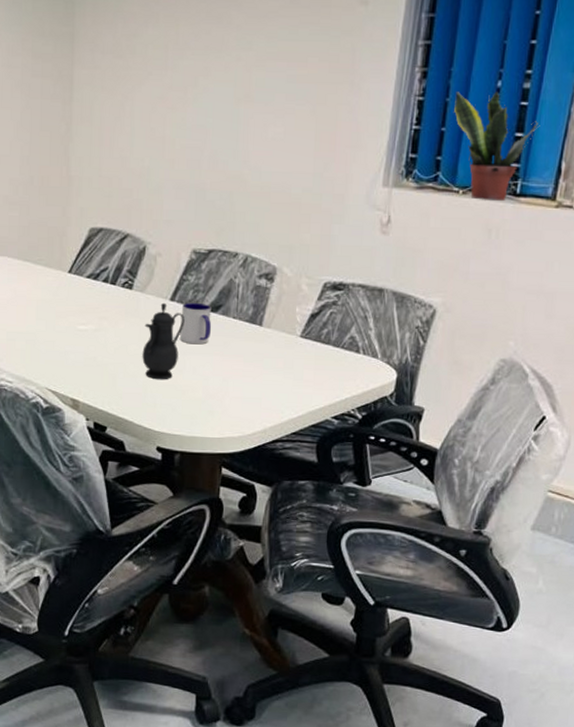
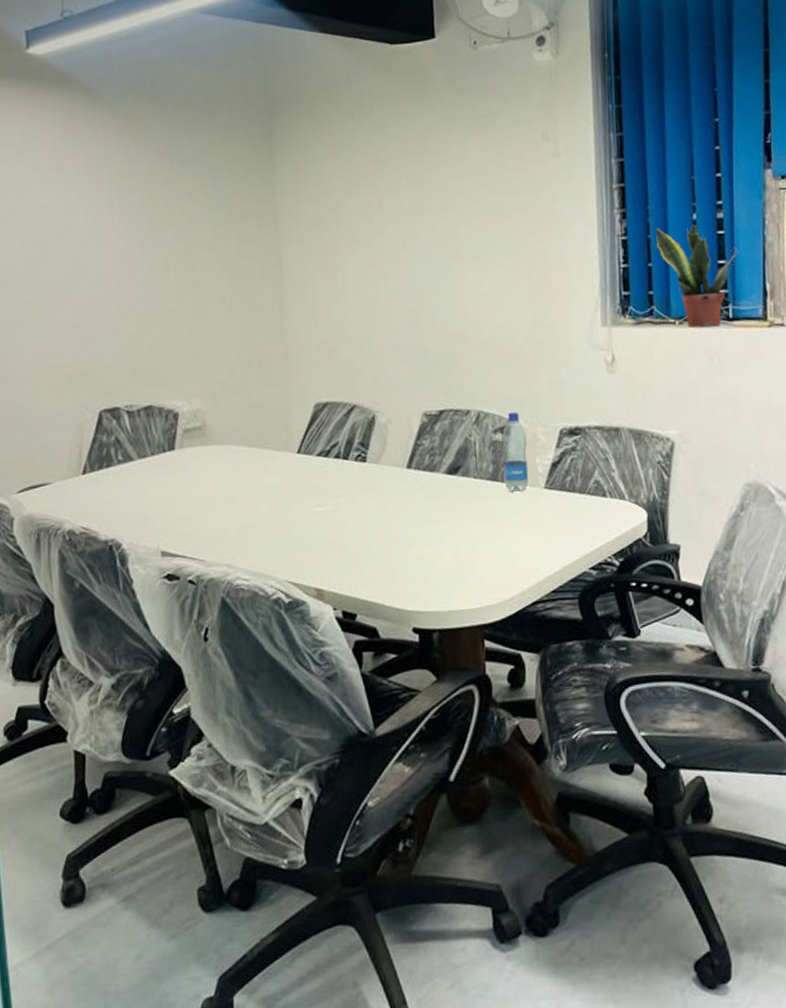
coffeepot: present [142,302,185,379] -> none [383,471,425,554]
mug: present [180,302,212,345] -> none [419,466,454,512]
bottle: none [262,260,290,338] -> present [502,412,529,492]

